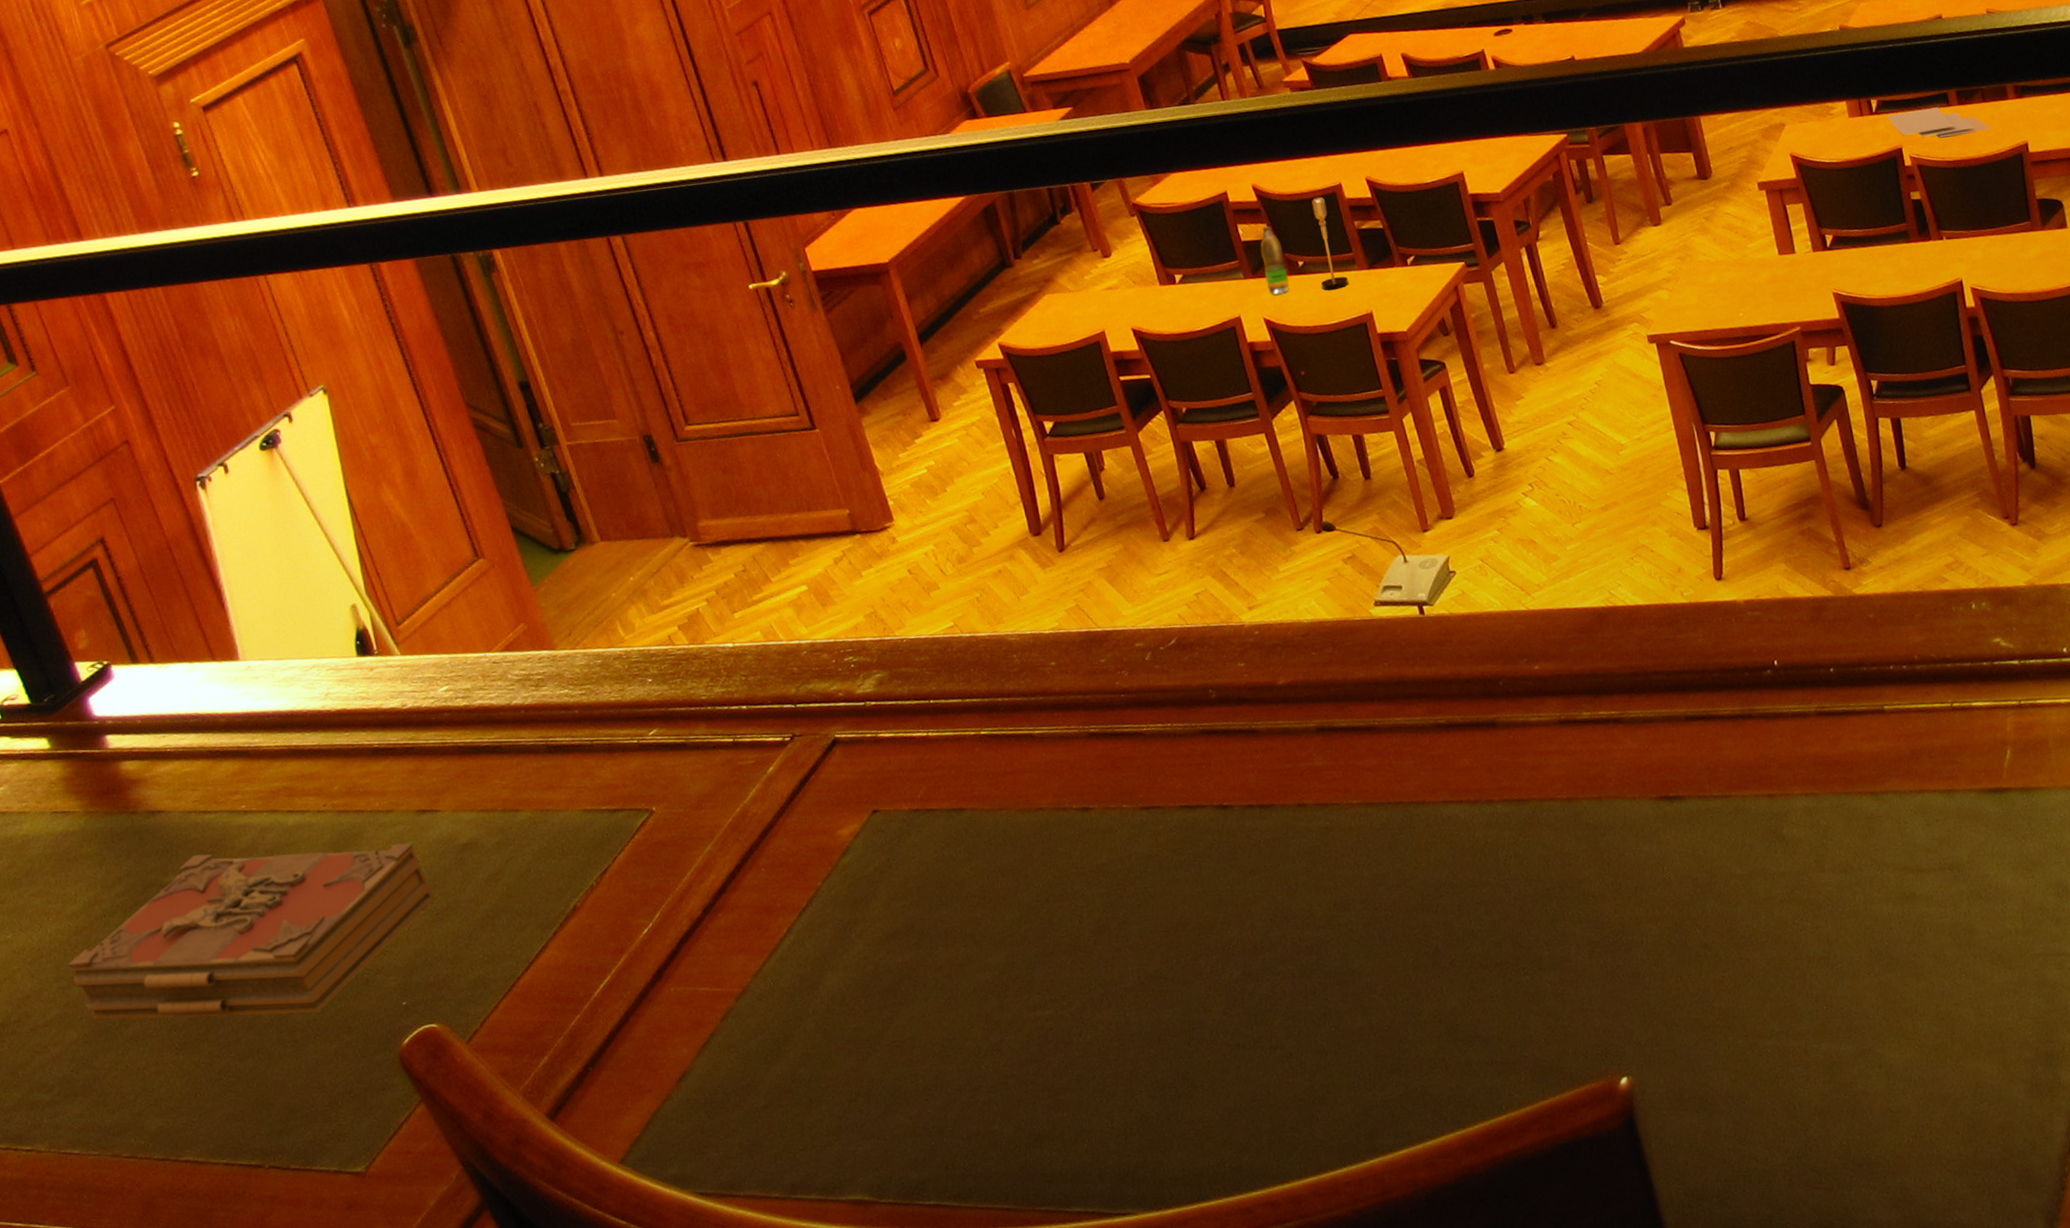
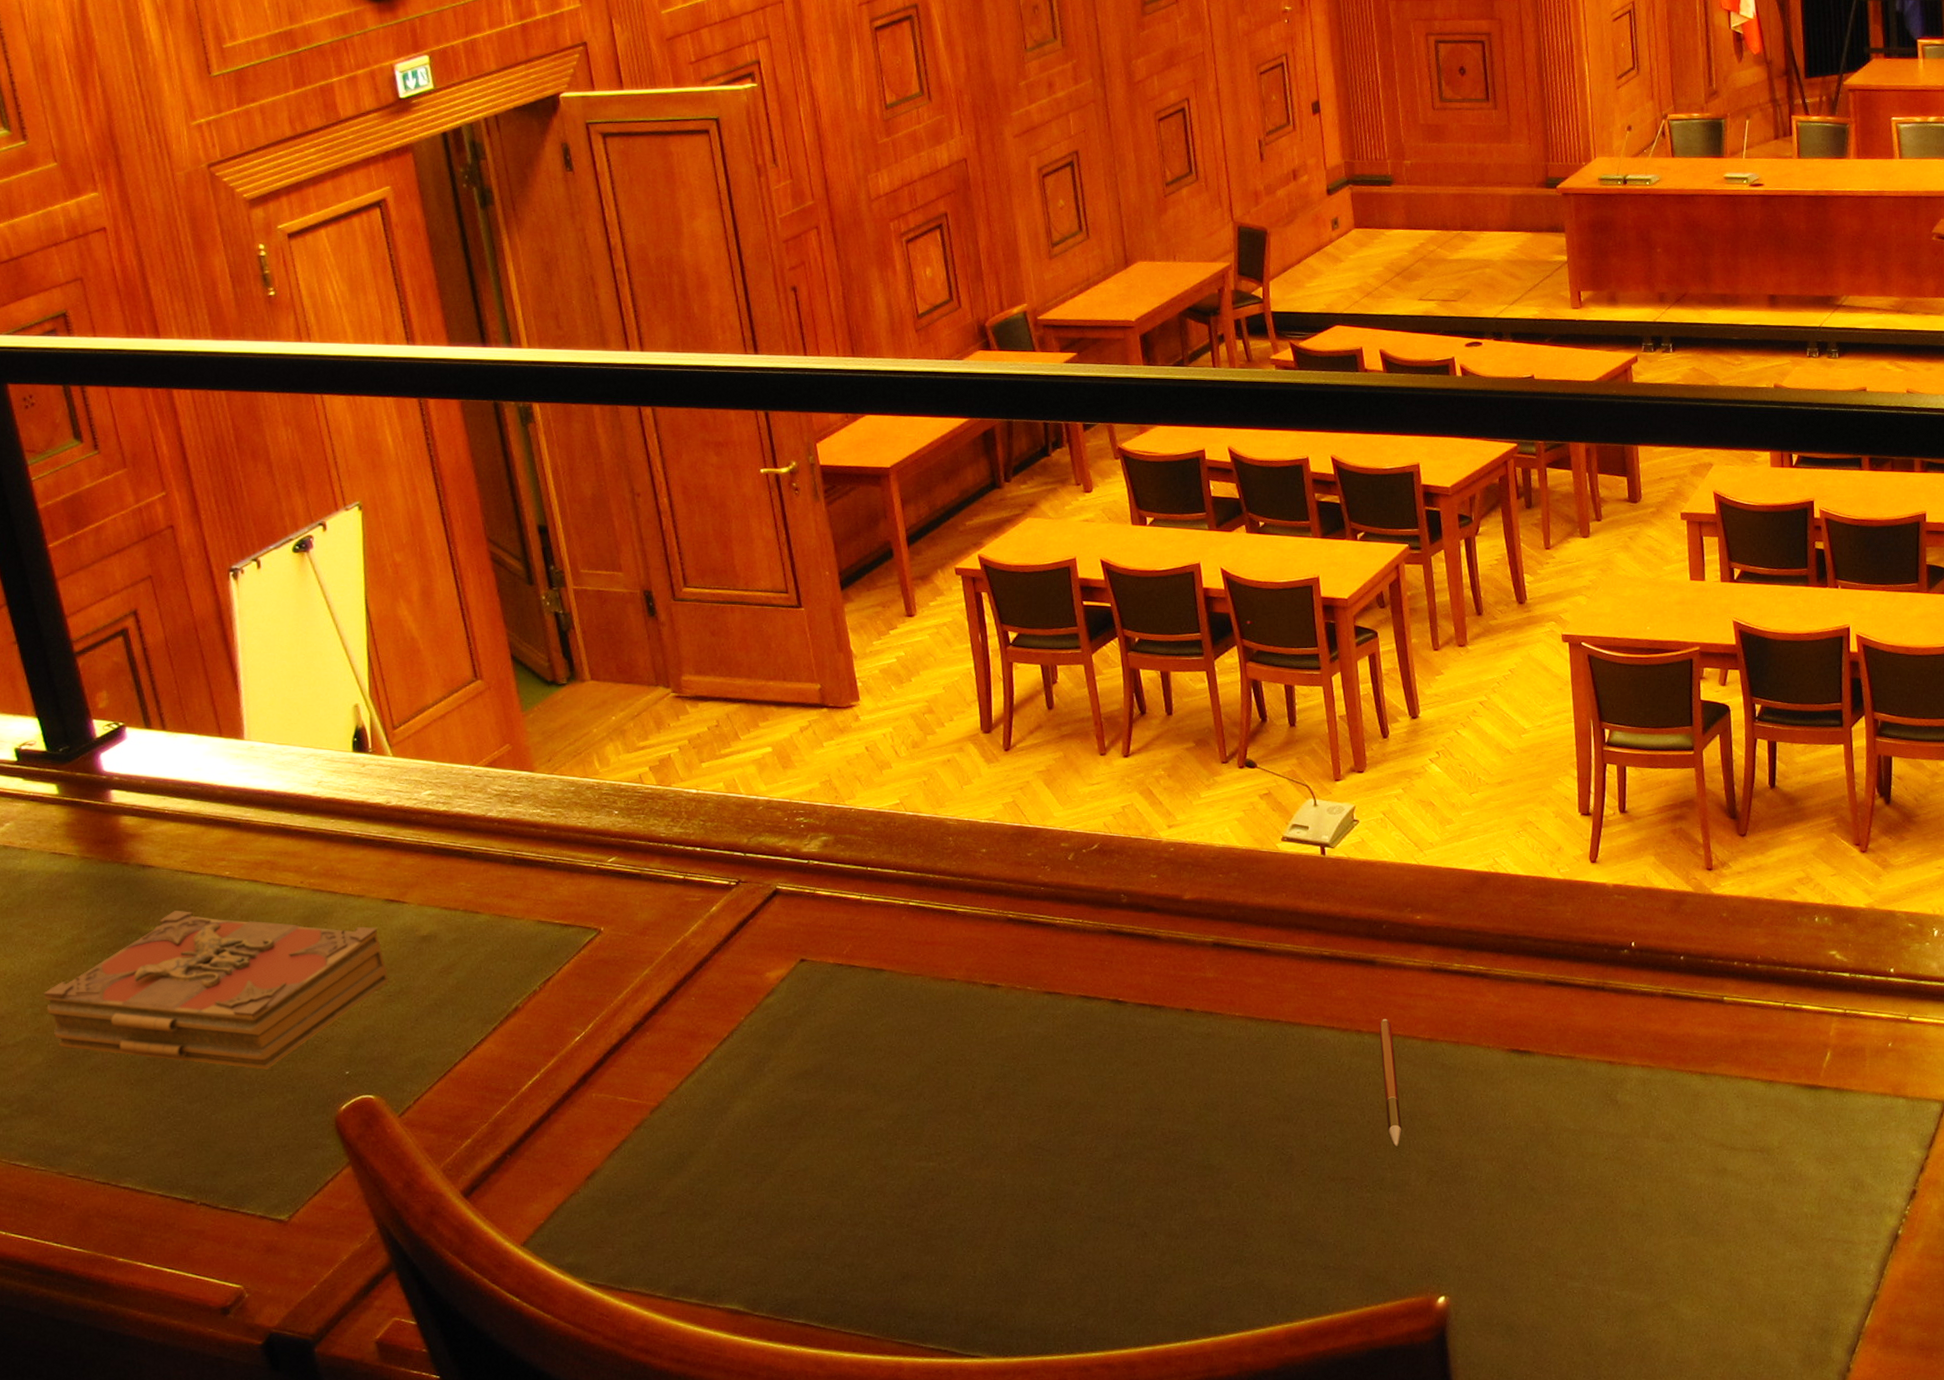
bottle: present [1259,226,1289,295] -> none [1226,486,1248,548]
microphone: present [1312,196,1348,291] -> none [1277,466,1302,552]
pen: none [1511,783,1554,921] -> present [1379,1018,1402,1147]
papers: present [1888,107,1992,138] -> none [1805,469,1896,498]

